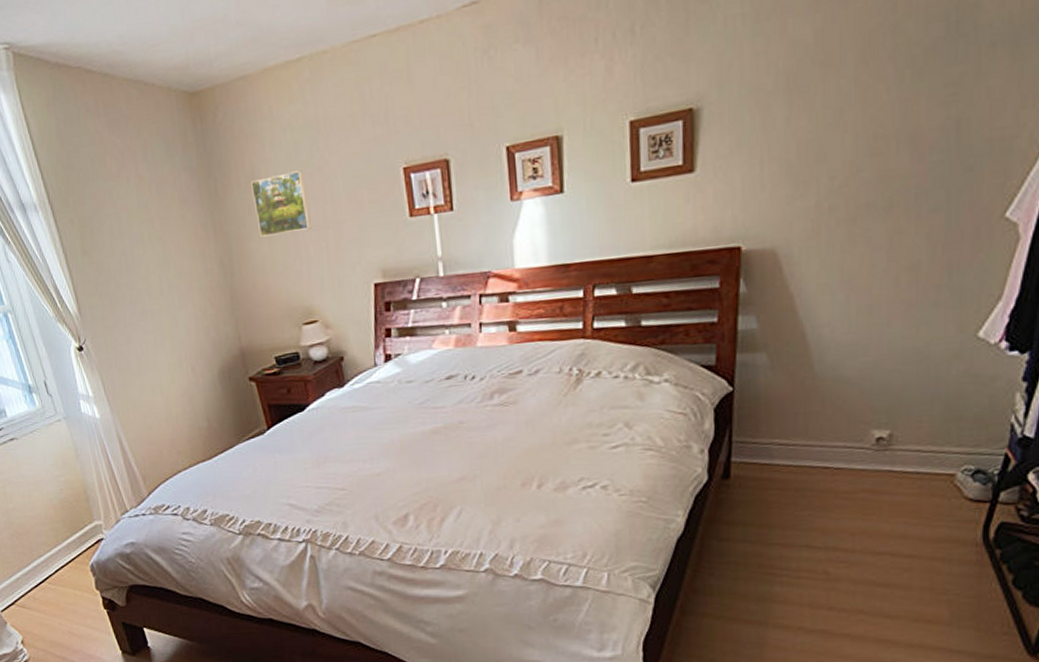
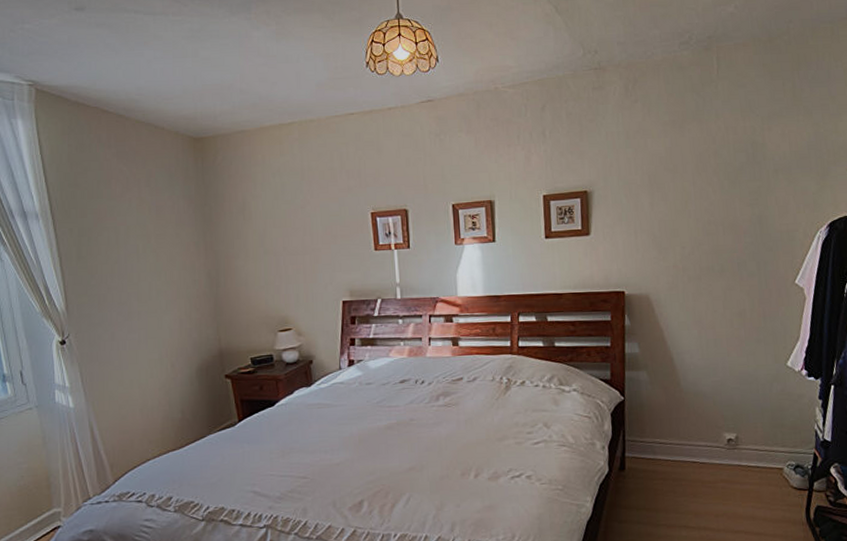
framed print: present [251,170,311,237] -> none [242,207,291,257]

